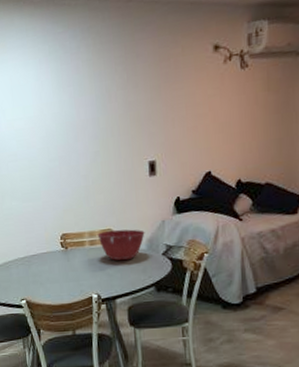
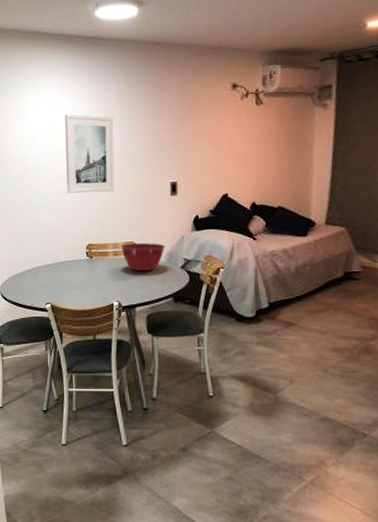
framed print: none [29,88,88,179] -> present [64,114,115,193]

